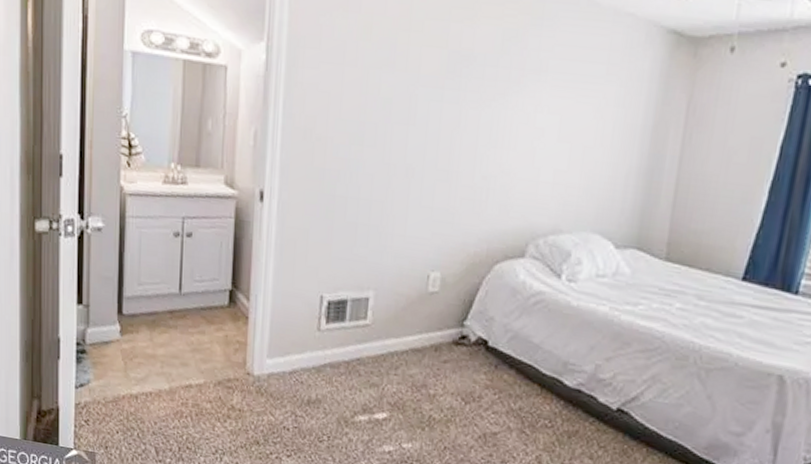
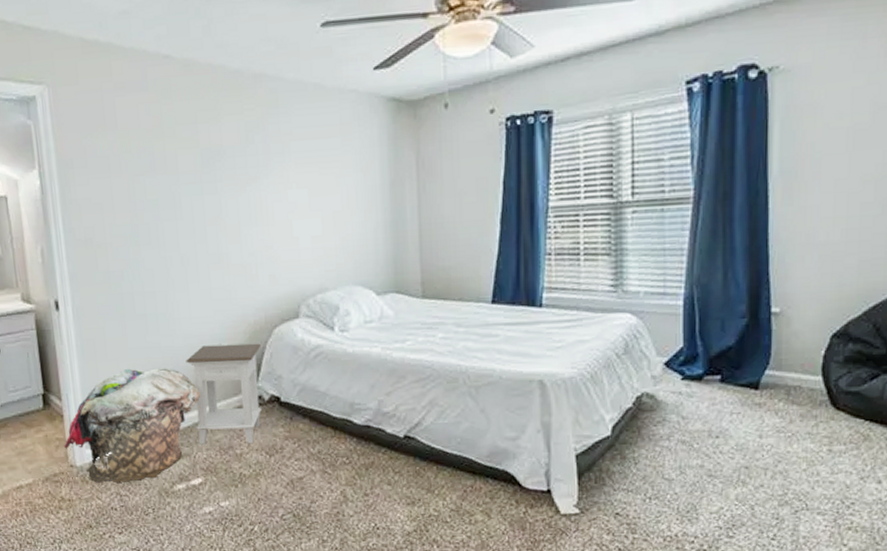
laundry basket: none [243,279,401,404] -> present [63,368,200,484]
nightstand: none [390,269,477,387] -> present [186,343,262,445]

